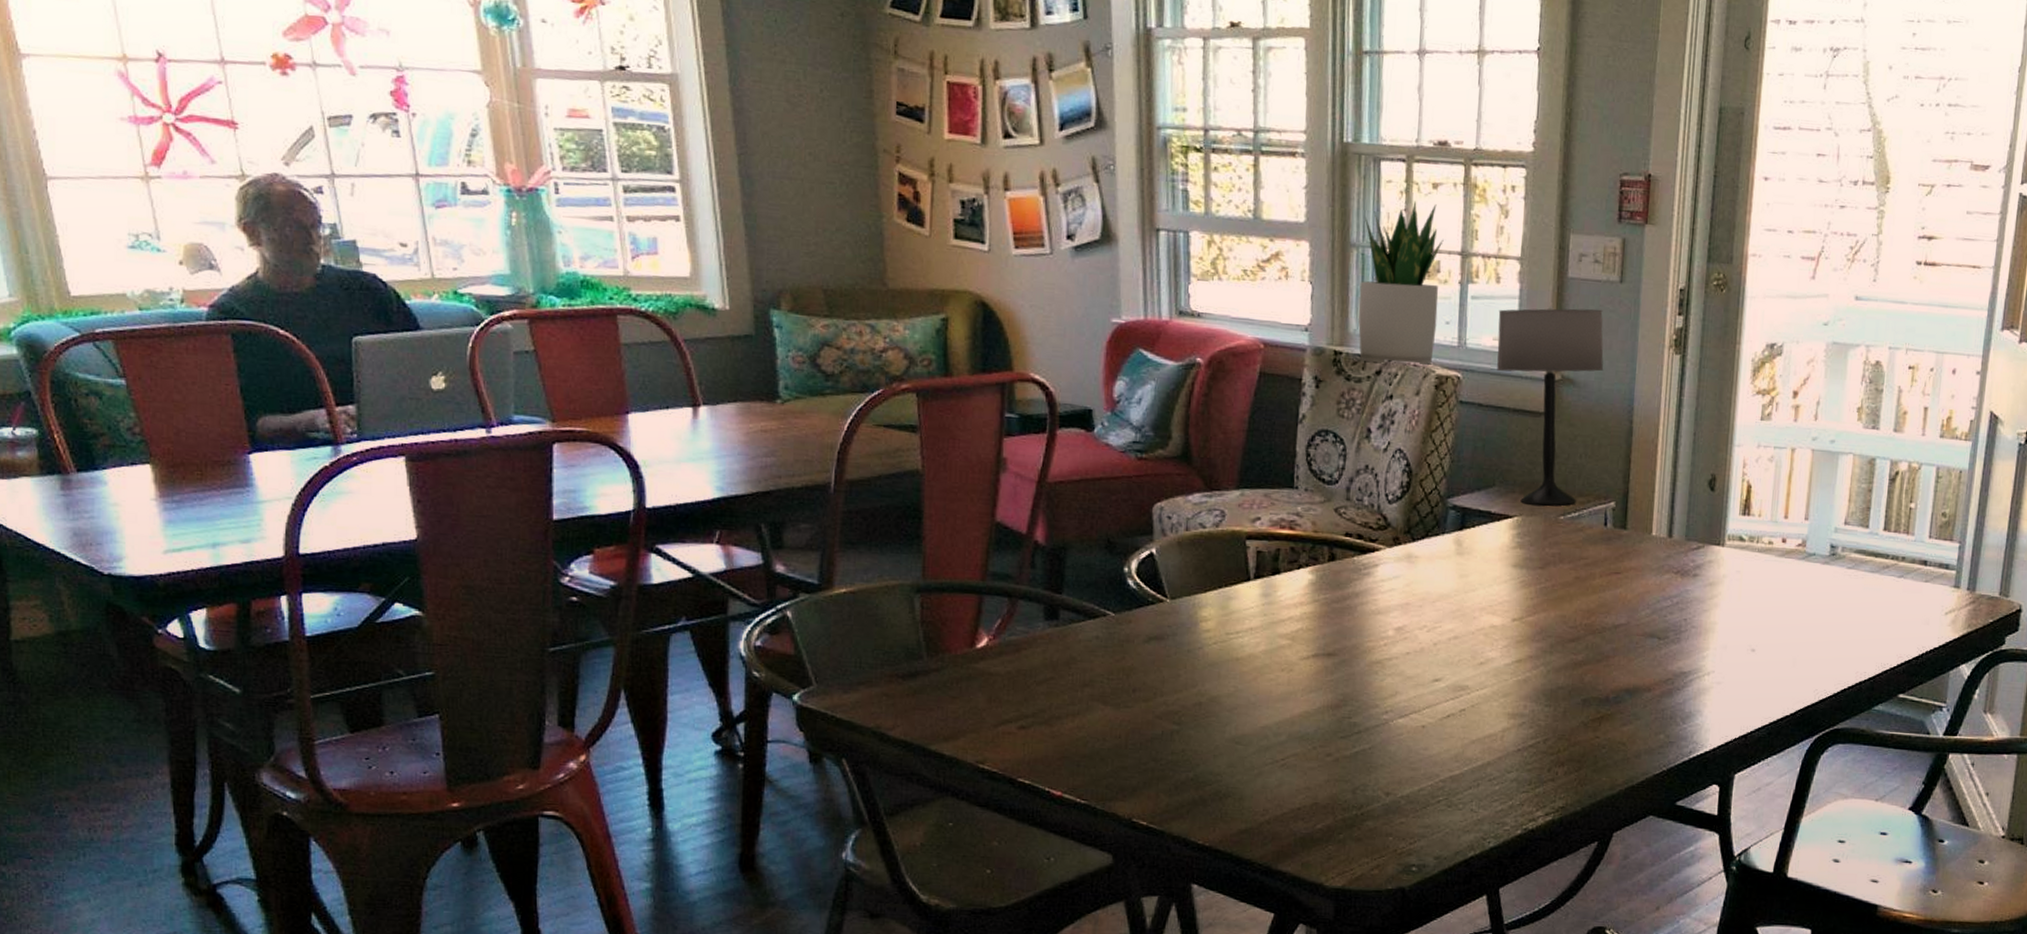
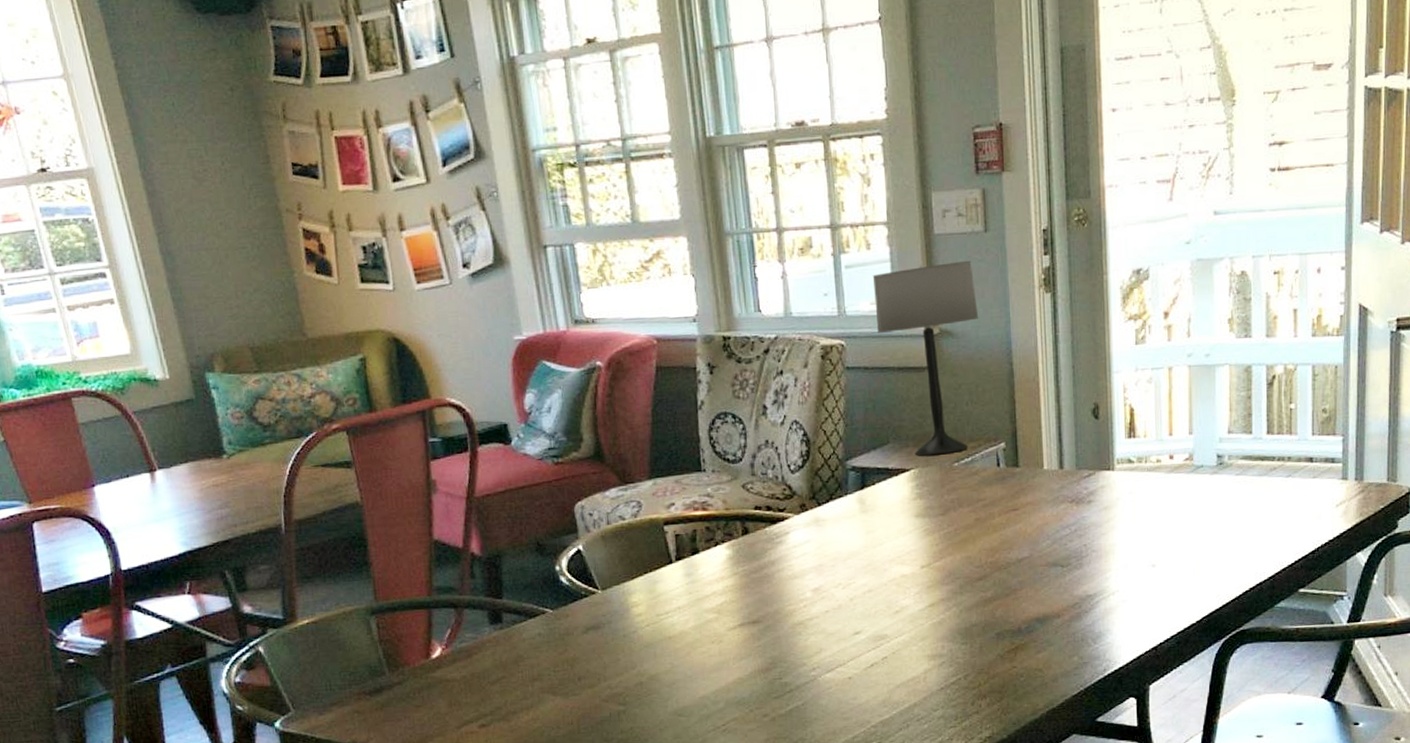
planter: present [1358,201,1444,366] -> none [736,183,816,344]

